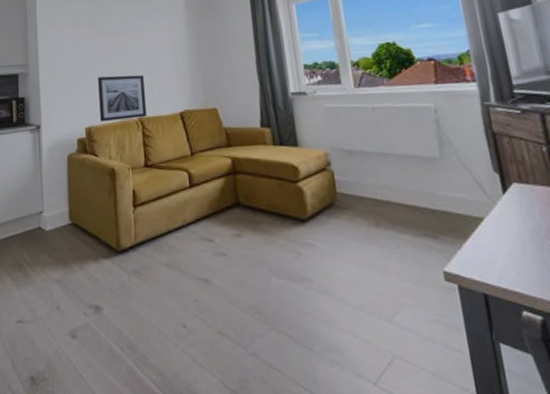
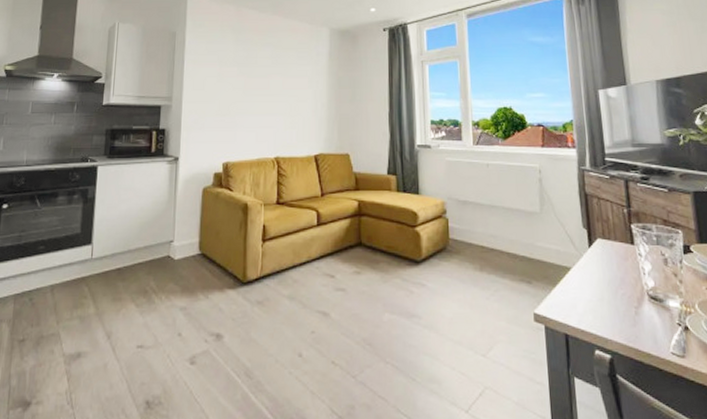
wall art: present [98,74,147,122] -> none [238,115,283,159]

